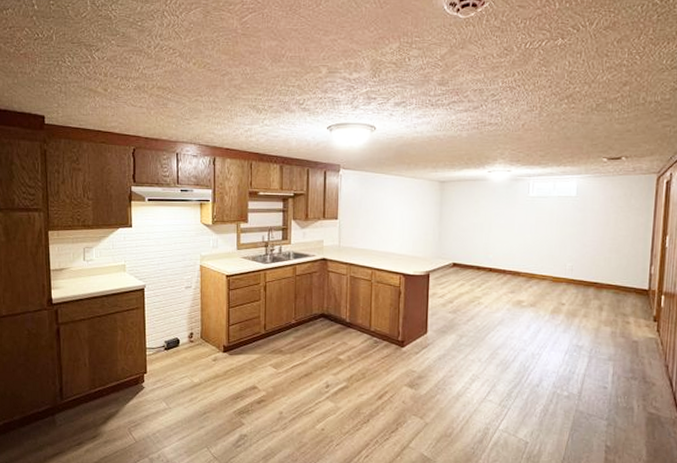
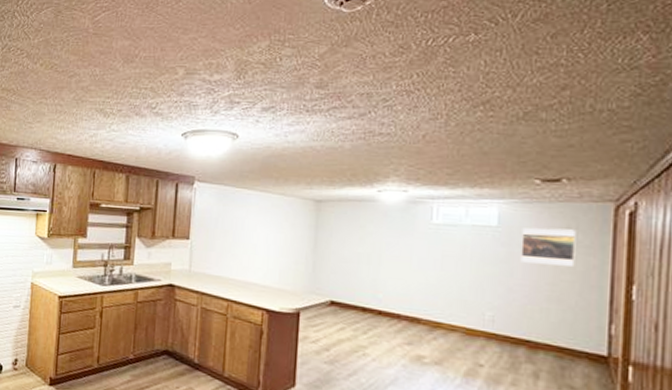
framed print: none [592,196,631,224] -> present [520,228,577,266]

